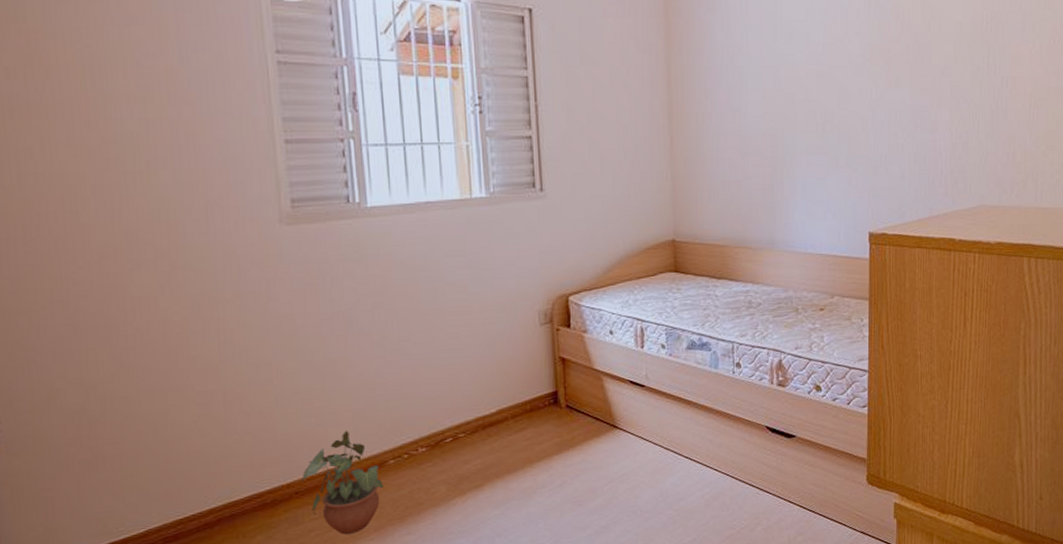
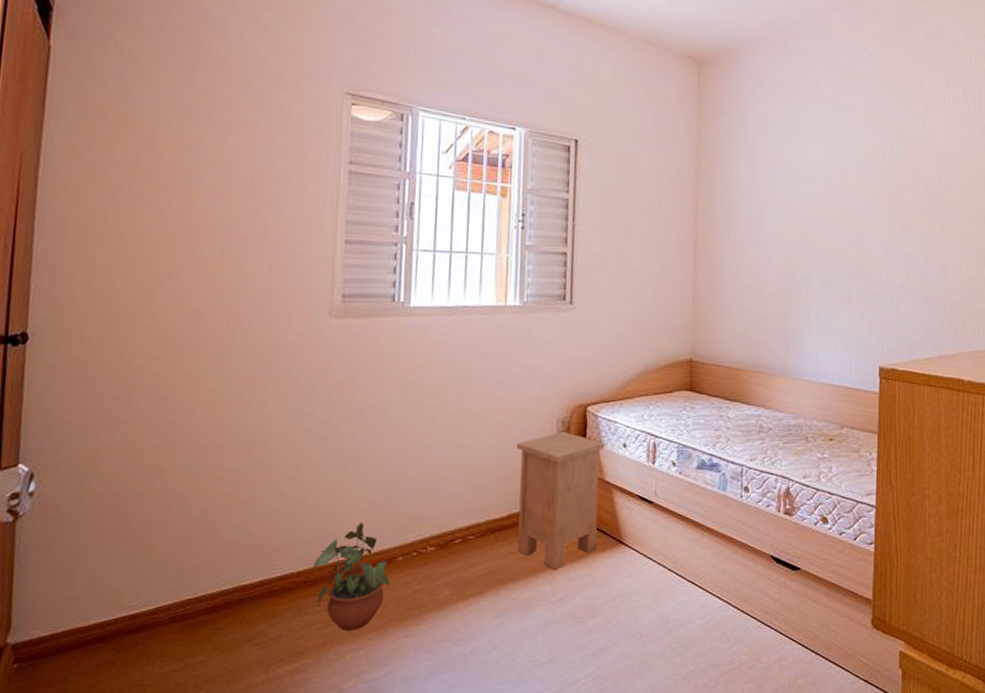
nightstand: none [498,324,591,459] -> present [516,432,605,570]

